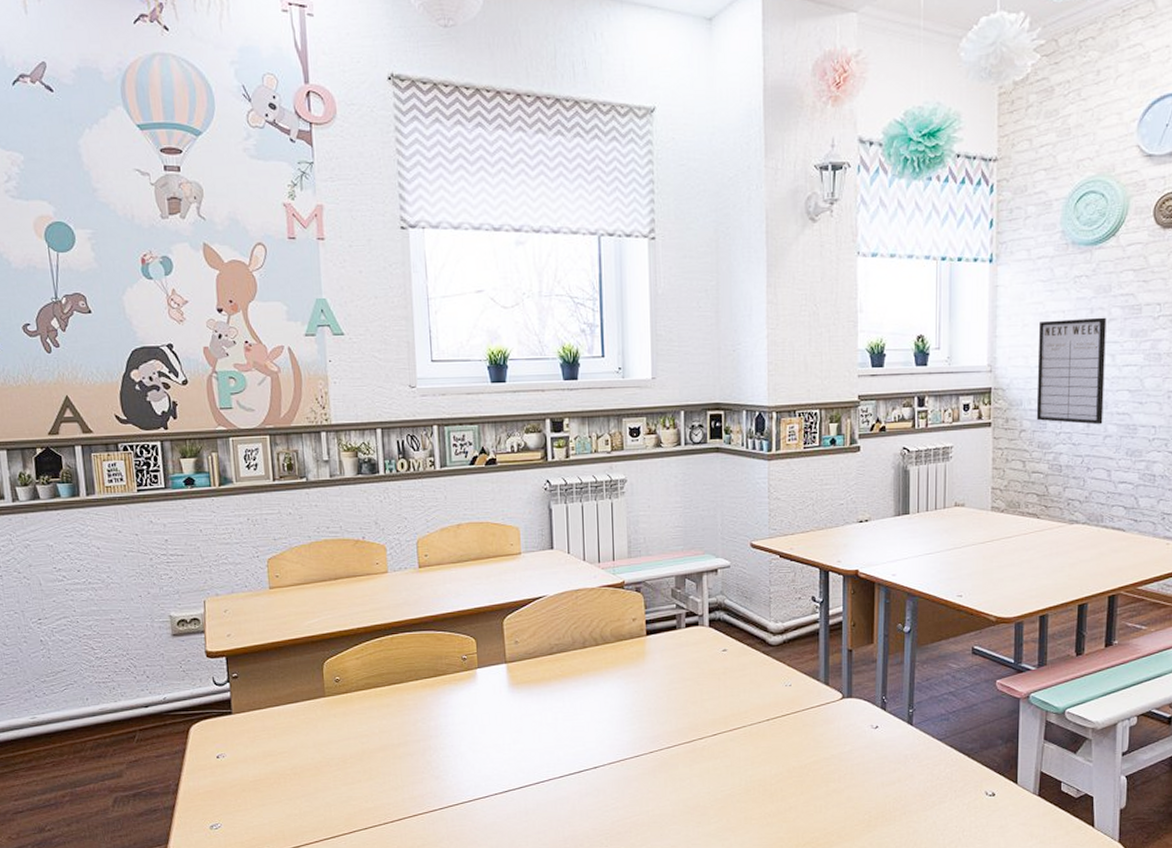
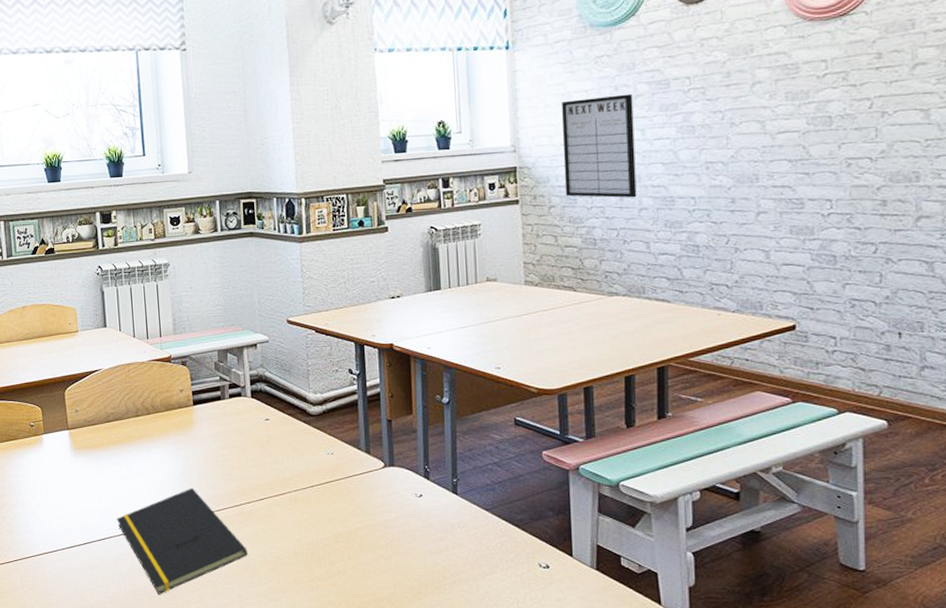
notepad: none [557,724,698,839] -> present [117,487,248,595]

